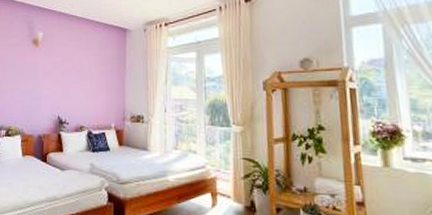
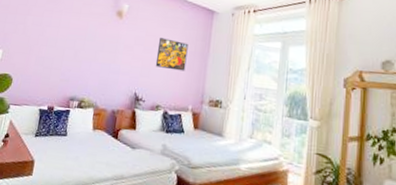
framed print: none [75,61,105,91] -> present [155,38,188,71]

